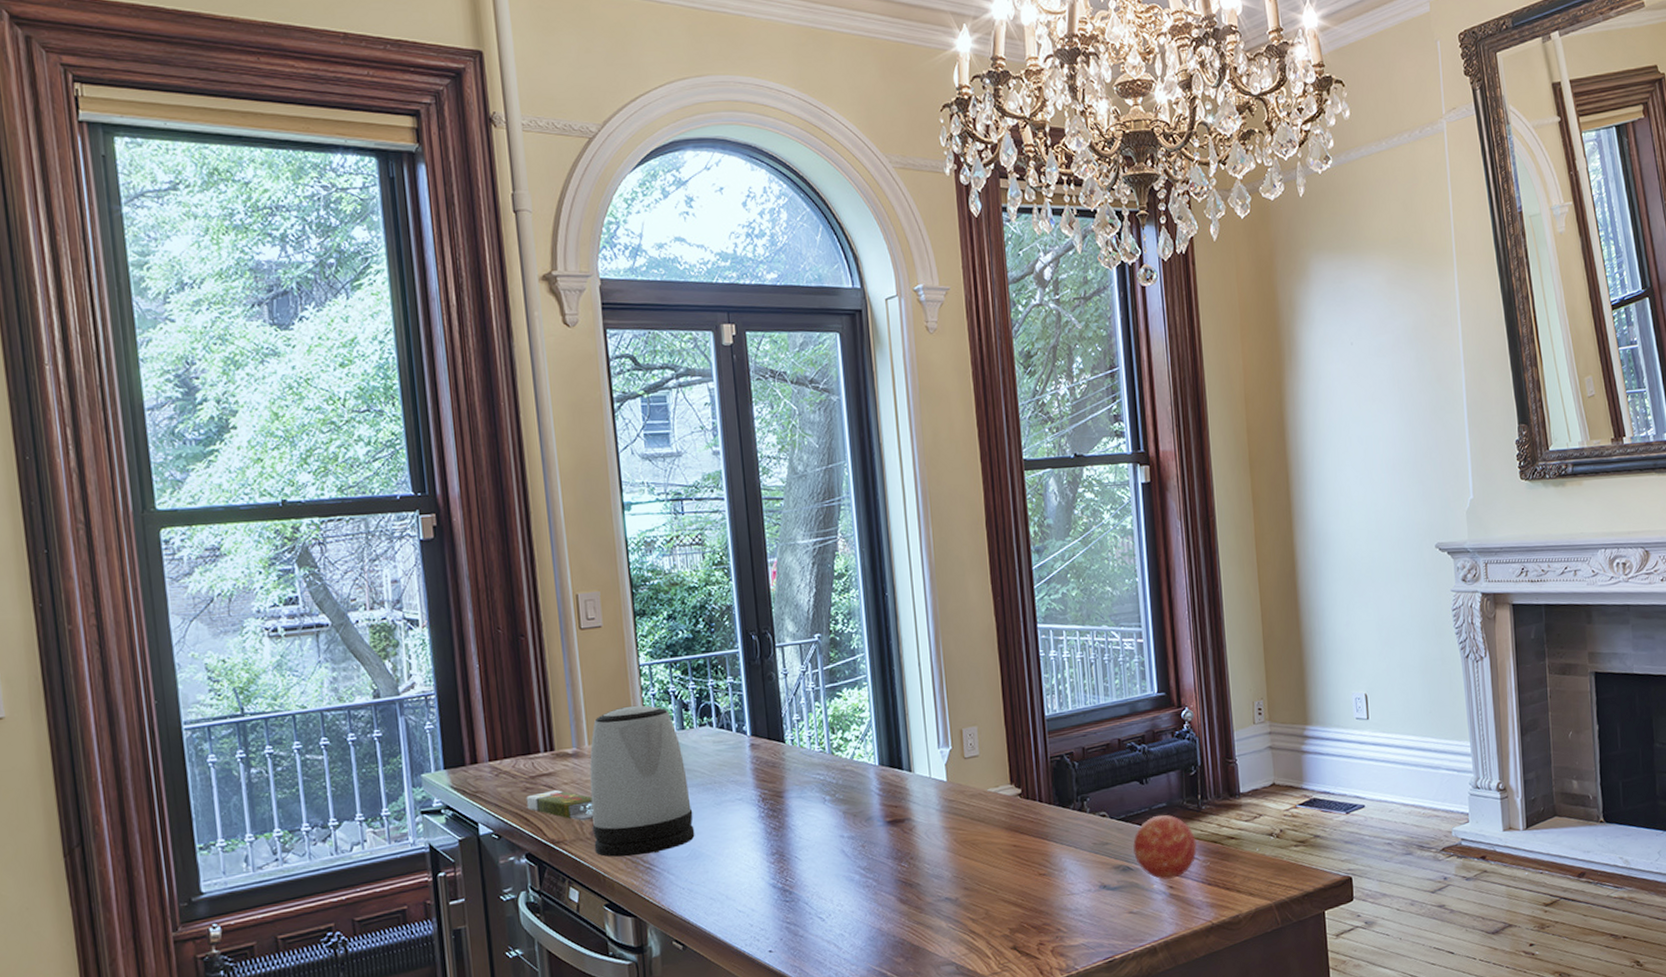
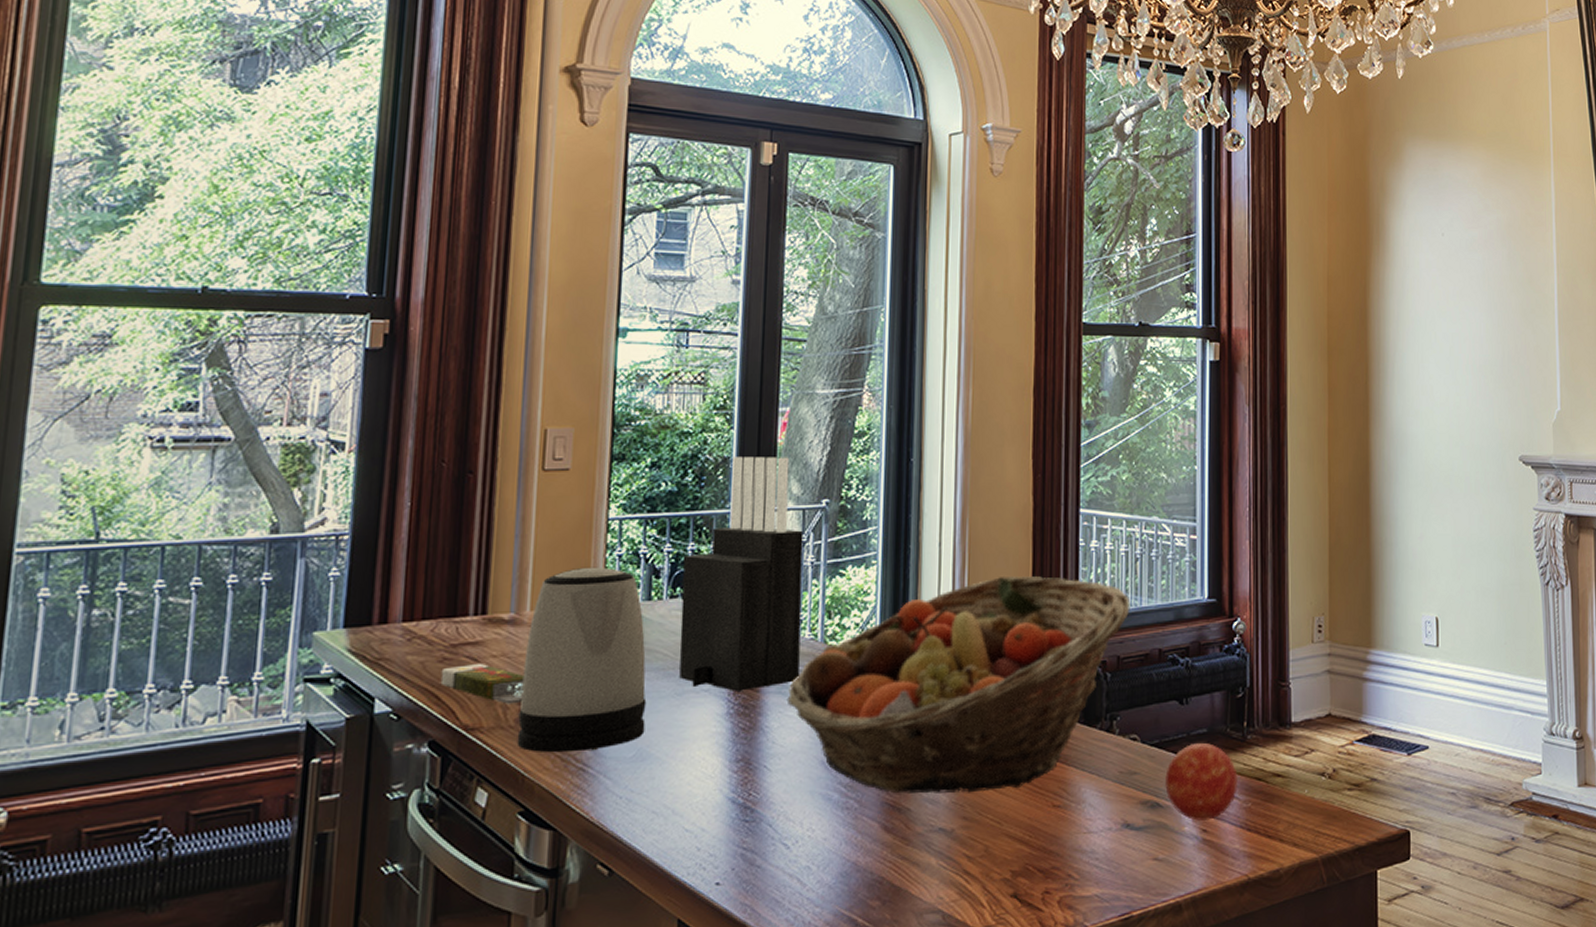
knife block: none [706,601,815,799] -> present [679,457,804,693]
fruit basket: none [806,684,1090,872] -> present [786,575,1131,794]

